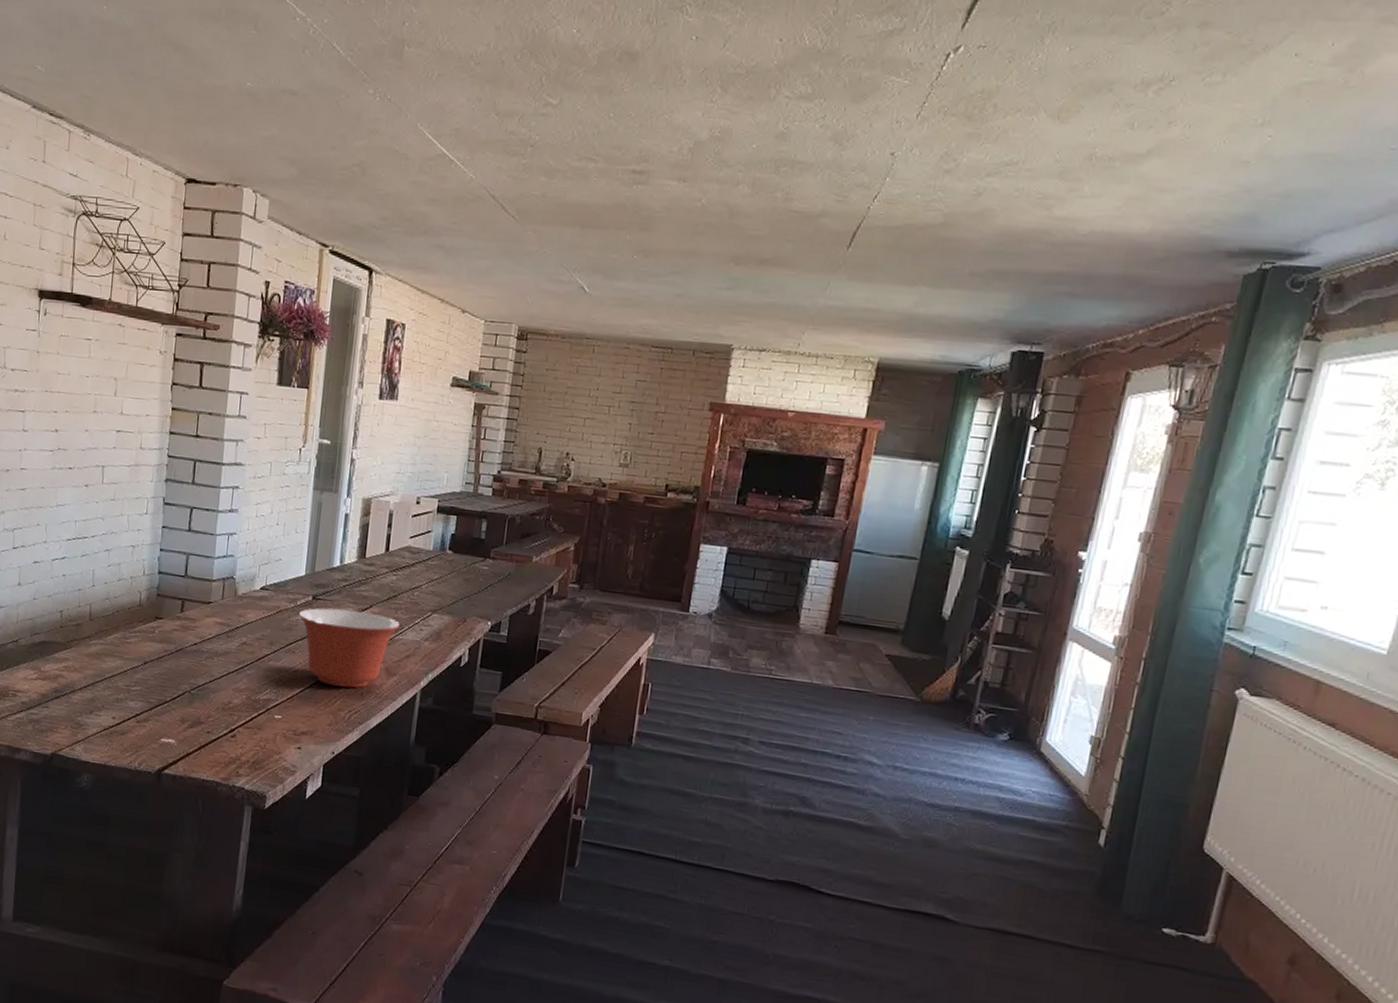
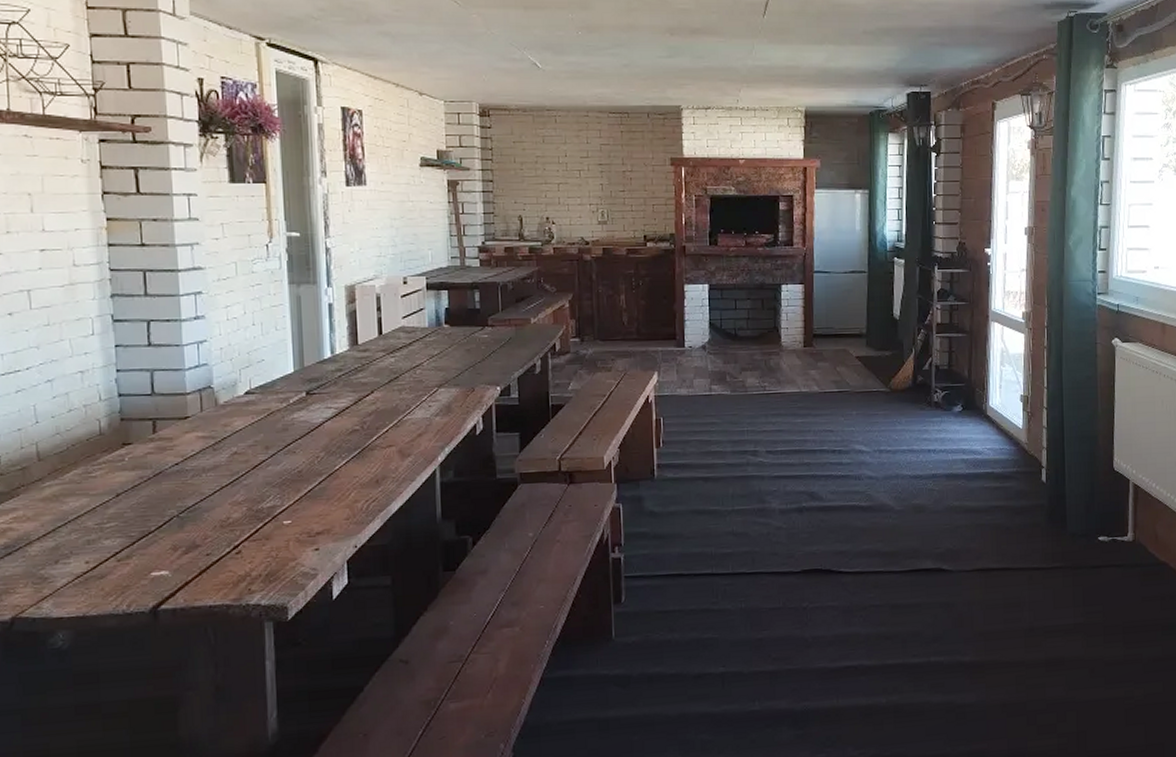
mixing bowl: present [298,608,401,688] -> none [292,398,407,479]

